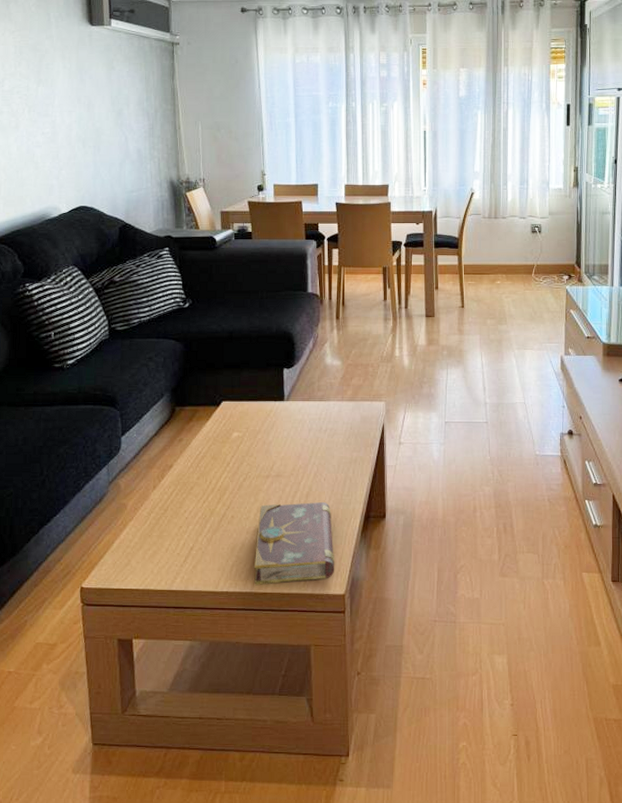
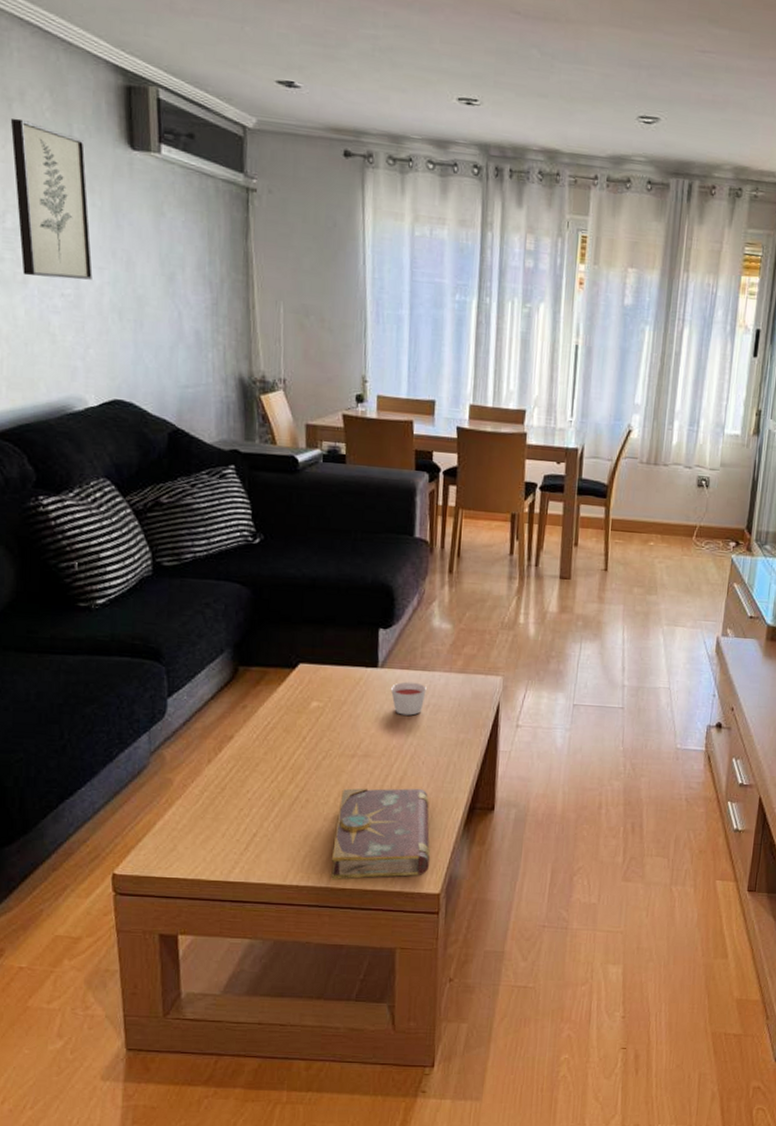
wall art: none [8,14,64,122] -> present [10,118,93,280]
candle: none [296,411,324,439] -> present [391,681,427,716]

